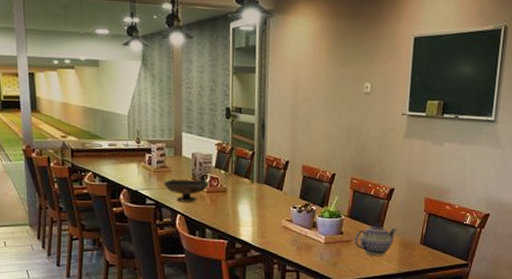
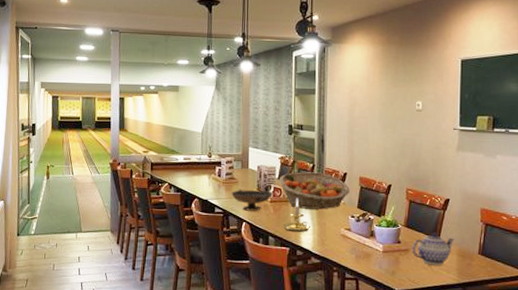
fruit basket: none [216,160,292,200] -> present [279,172,350,209]
candle holder: none [220,188,250,224] -> present [282,198,310,232]

